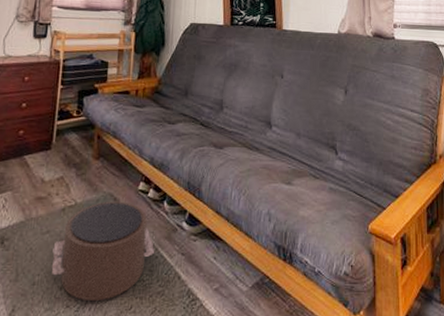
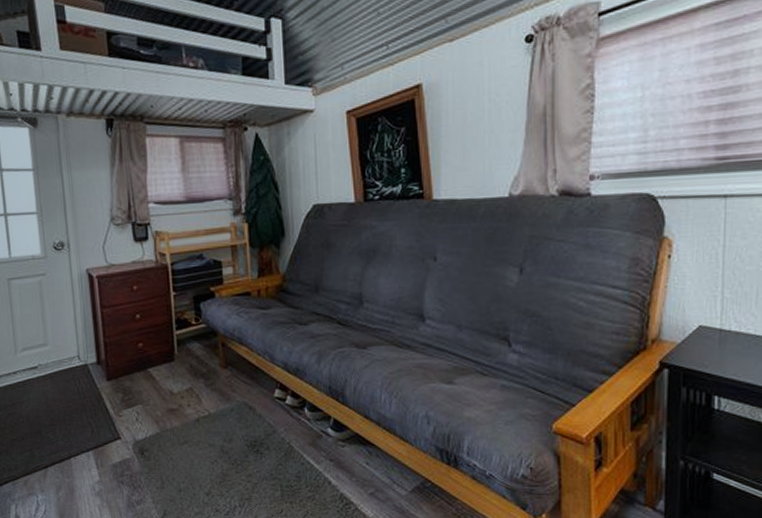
pouf: present [51,201,155,302] -> none [193,410,301,506]

